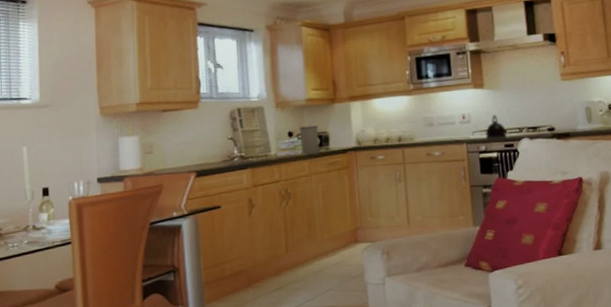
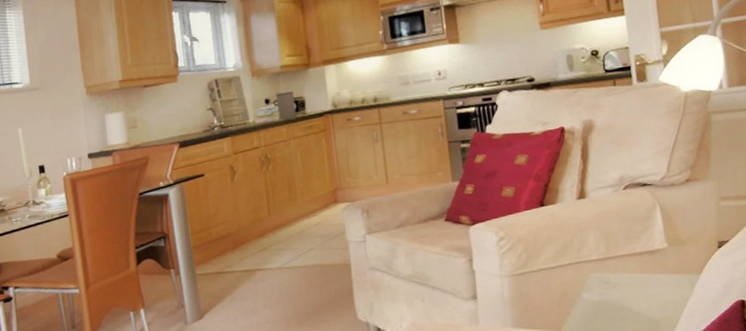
kettle: present [485,114,508,141] -> none [462,68,485,96]

